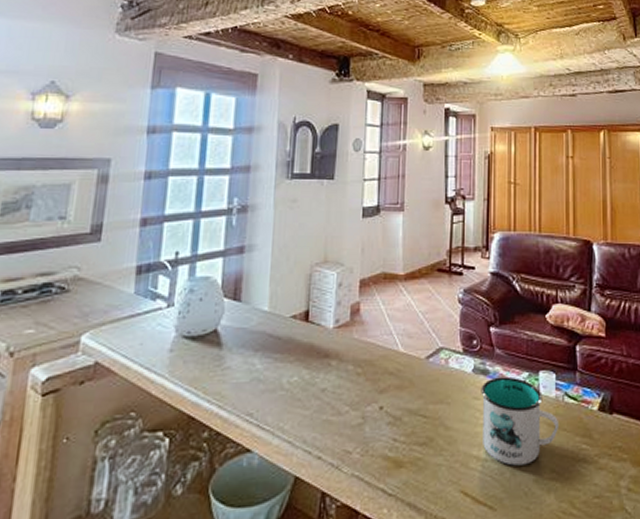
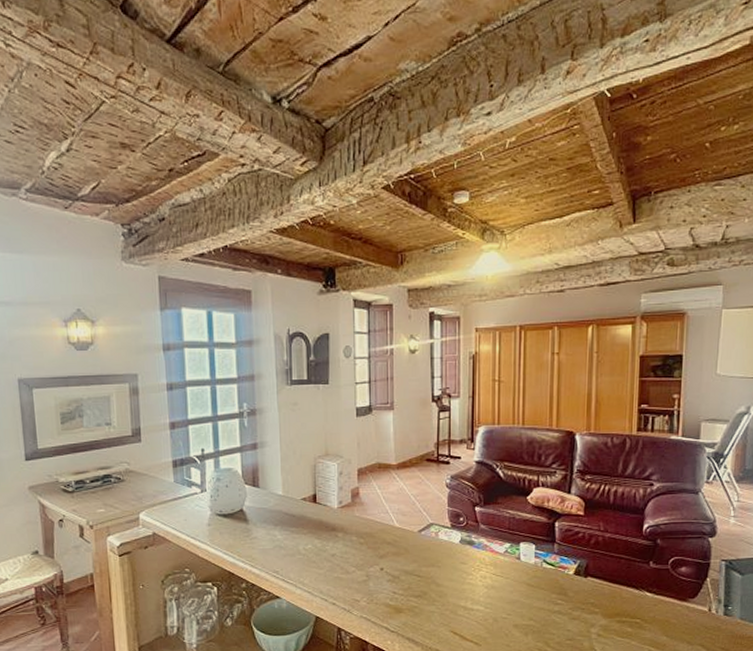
mug: present [481,376,558,466] -> none [467,547,537,614]

